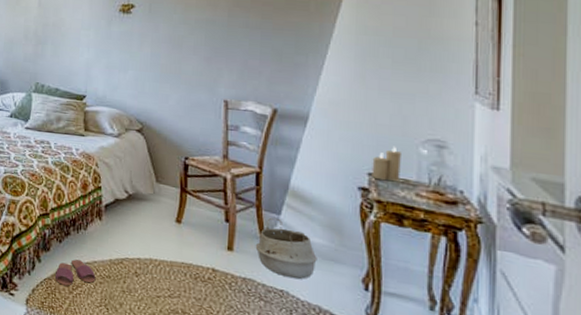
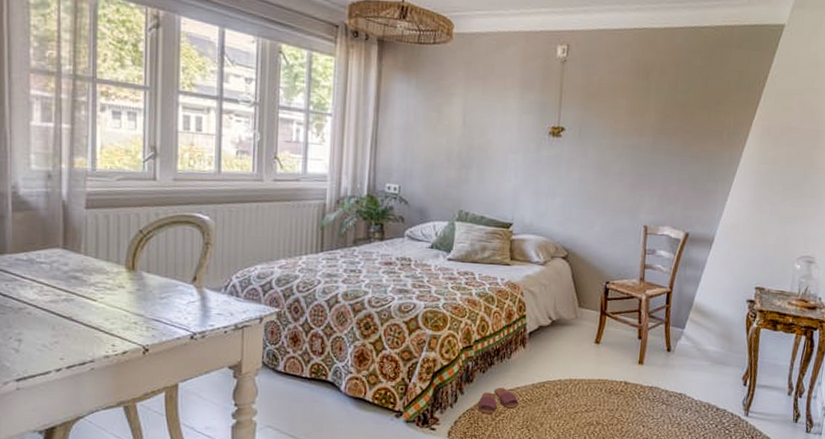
woven basket: present [255,217,317,280] -> none [662,331,711,383]
candle: present [372,147,403,182] -> none [758,264,782,294]

